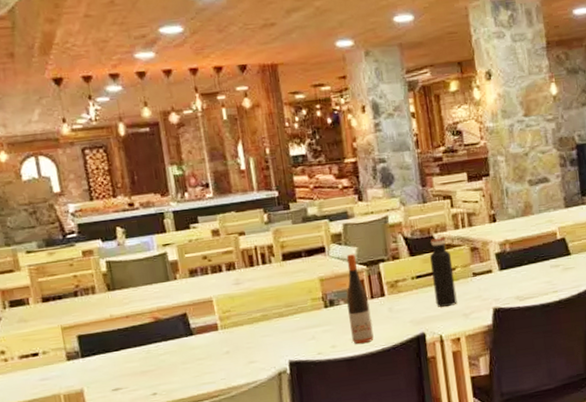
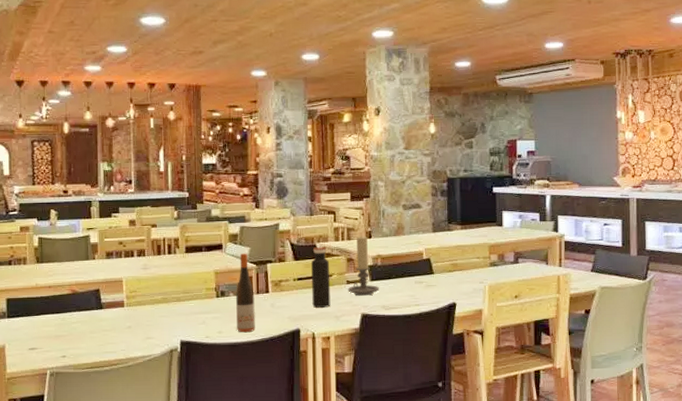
candle holder: none [475,220,511,289] -> present [348,236,379,296]

